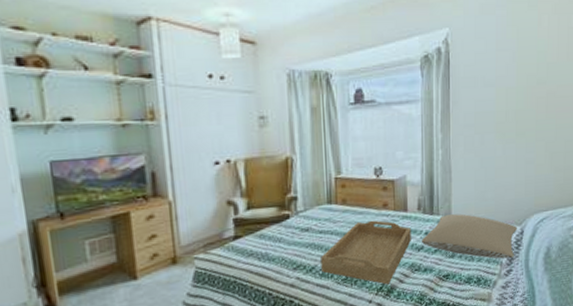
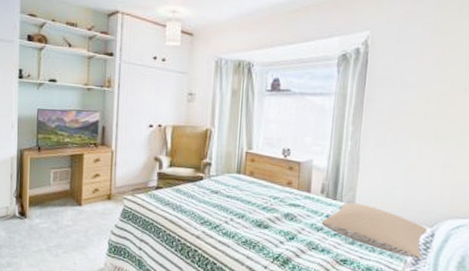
serving tray: present [321,220,411,285] -> none [224,193,312,256]

